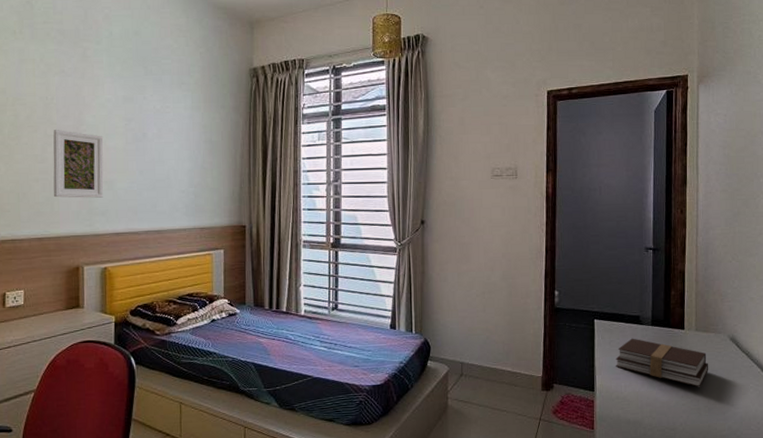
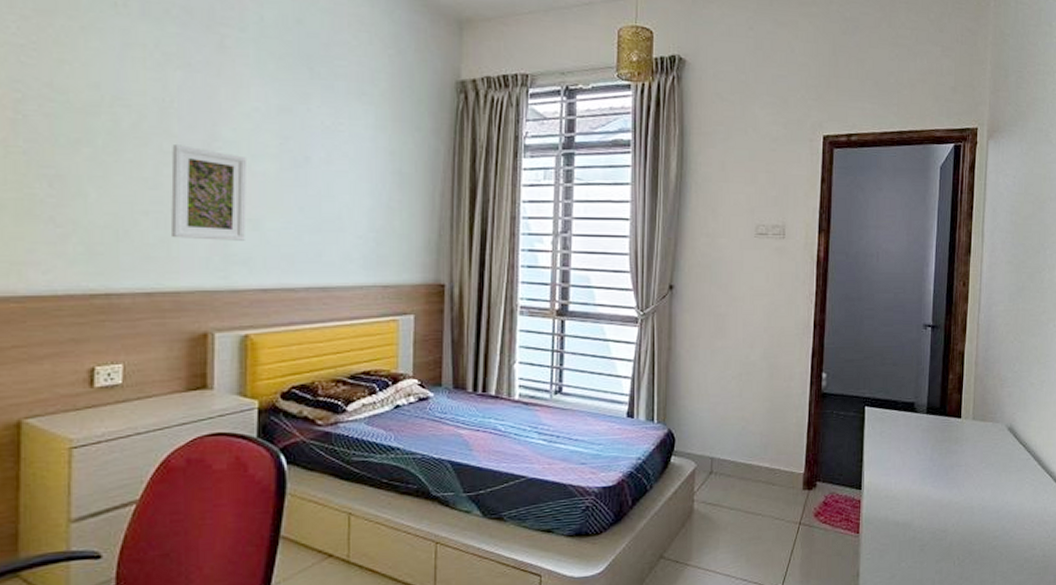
book: present [616,338,709,387] -> none [886,428,985,483]

